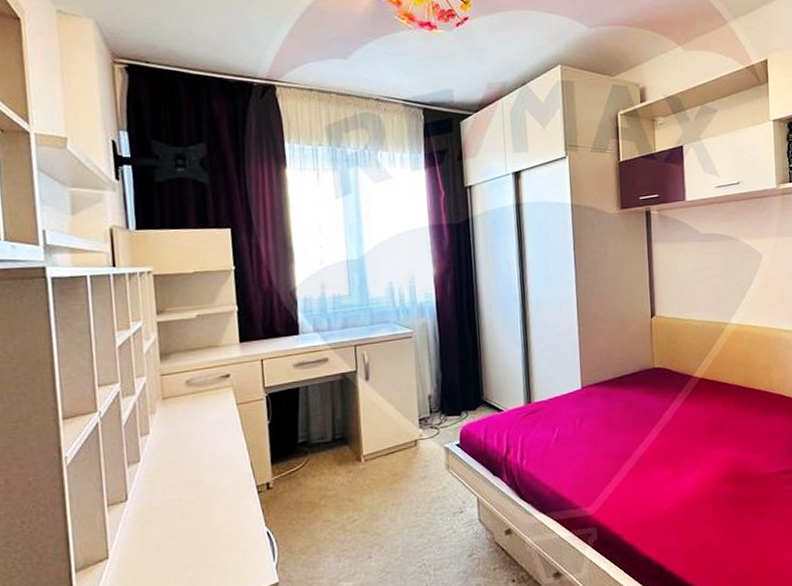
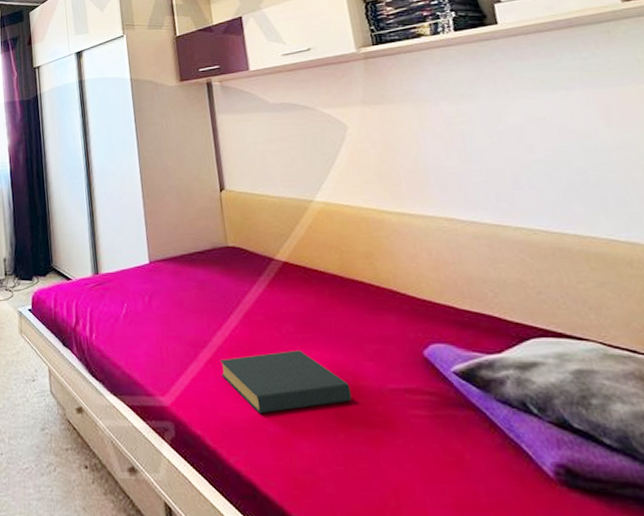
hardback book: none [640,451,742,509] -> present [219,350,352,414]

